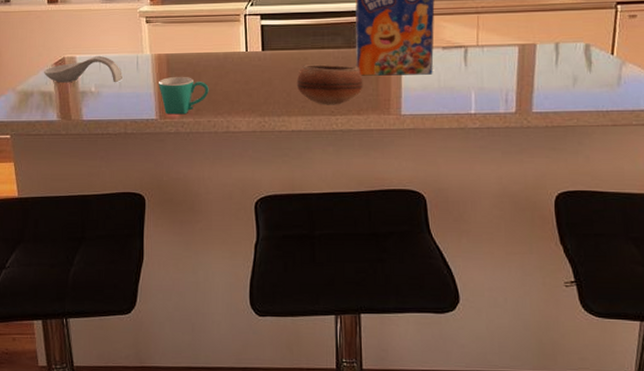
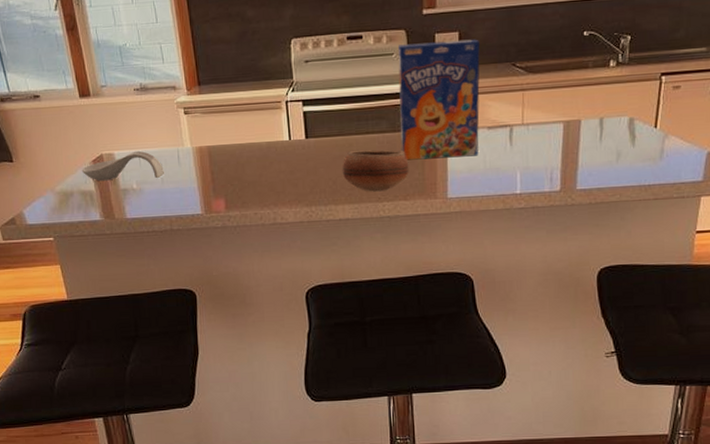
mug: present [159,76,209,115] -> none [202,168,254,209]

